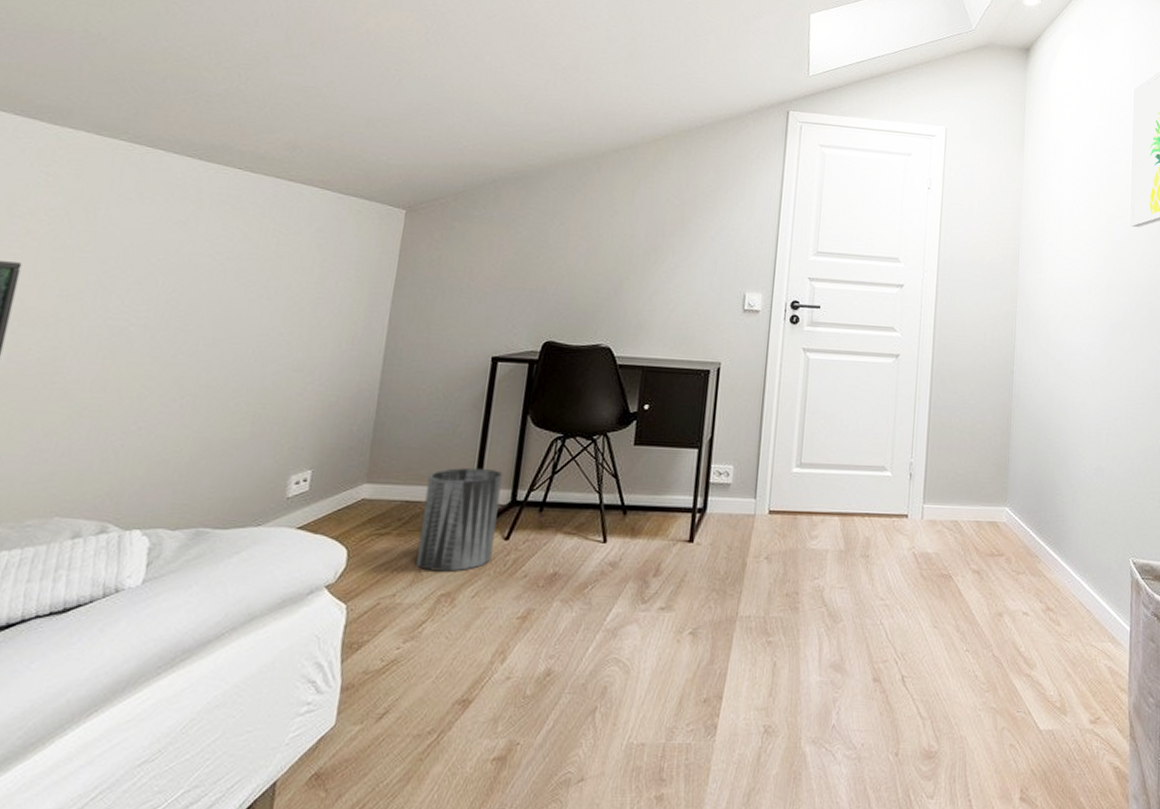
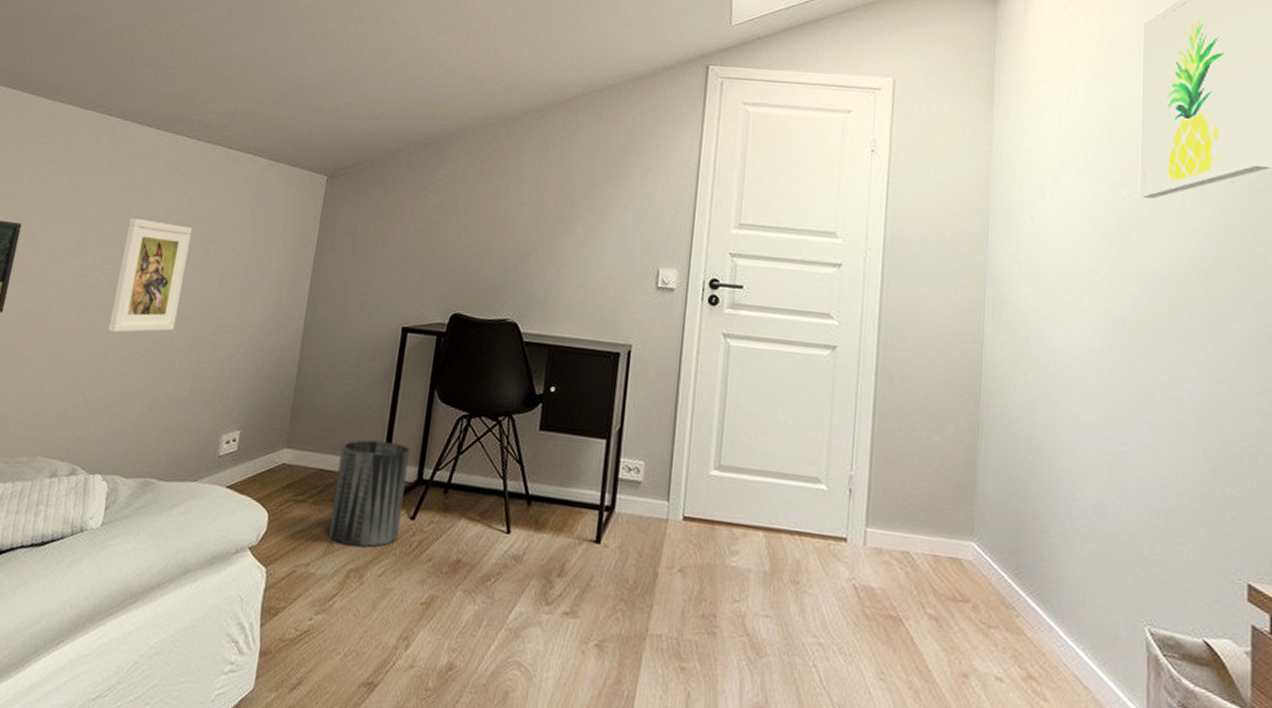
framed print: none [143,255,247,379] -> present [108,218,192,333]

